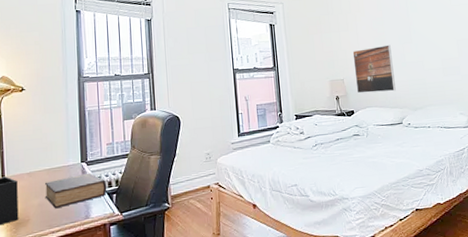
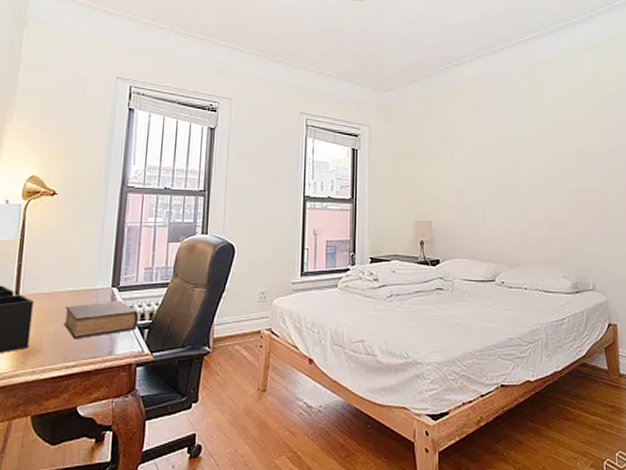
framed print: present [352,44,396,94] -> none [445,187,491,242]

